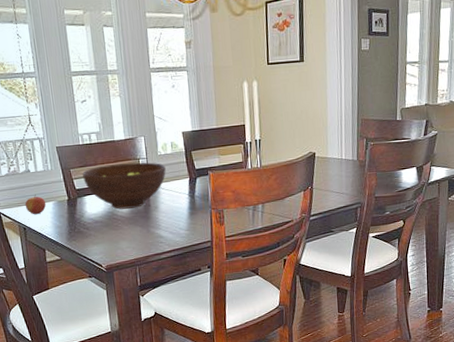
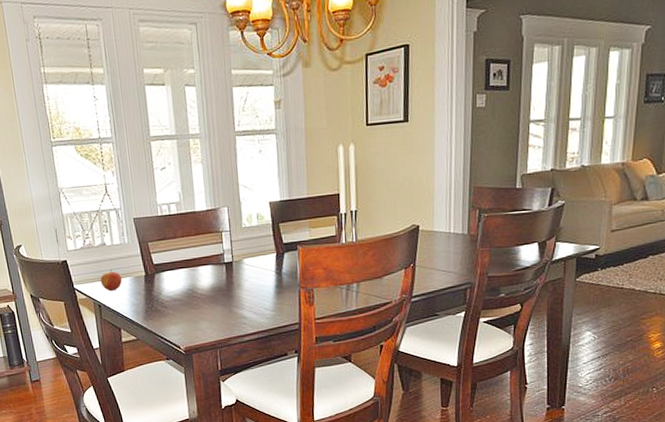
fruit bowl: present [83,162,166,210] -> none [161,235,251,287]

